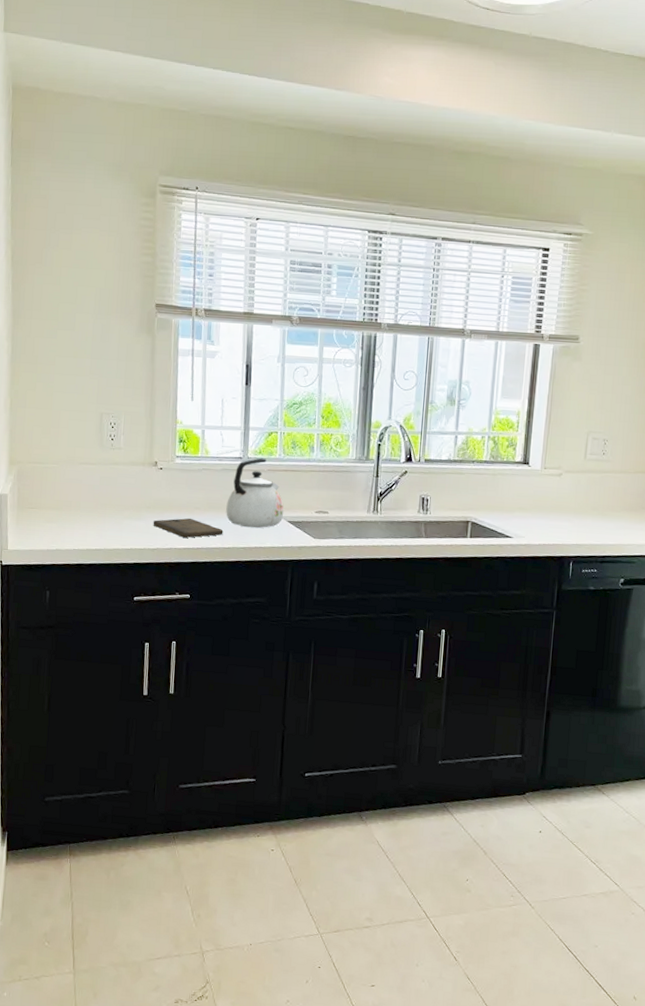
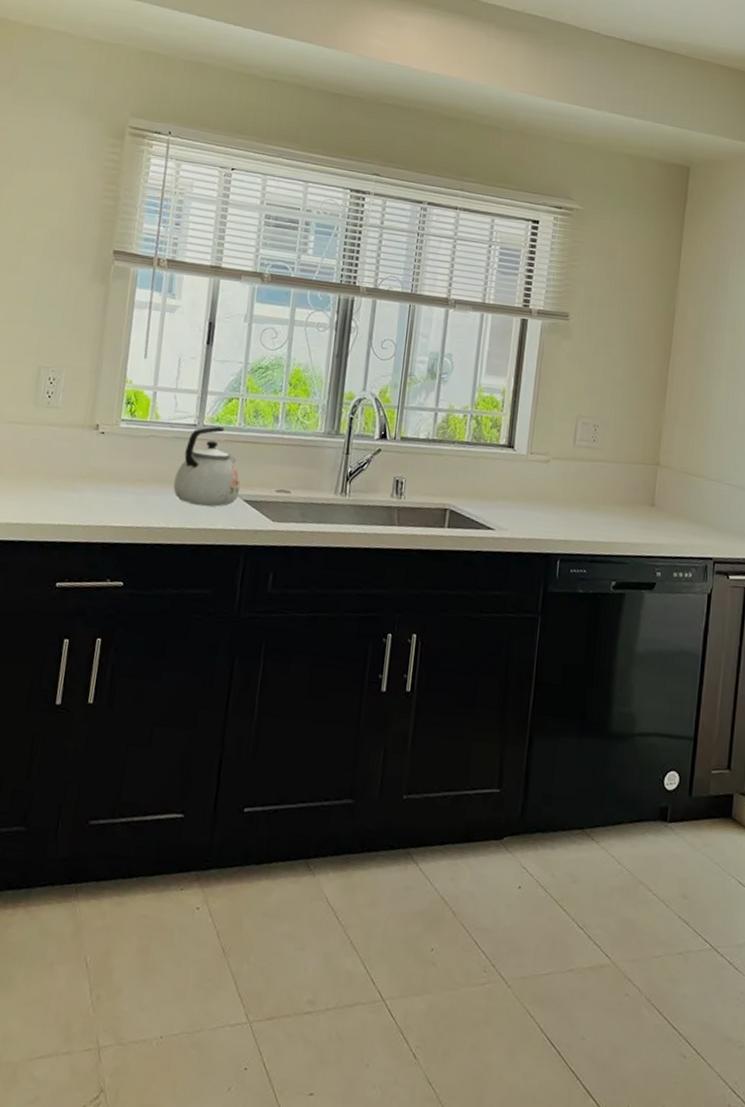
cutting board: present [153,518,224,538] -> none [87,491,169,515]

